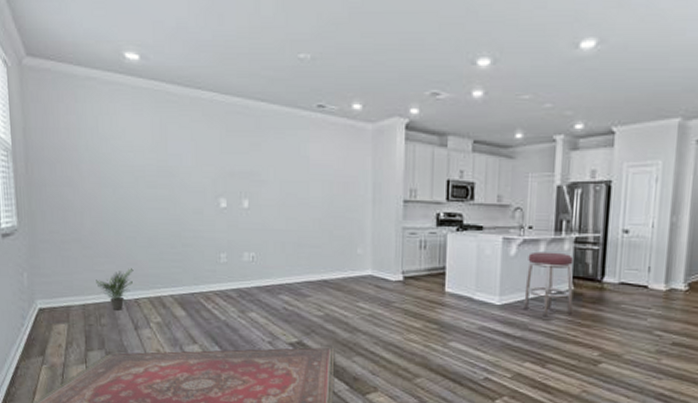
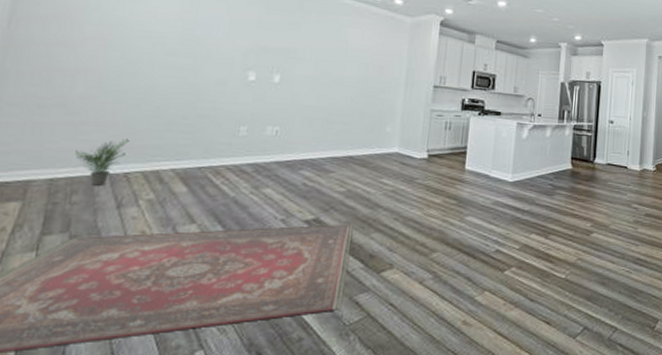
bar stool: present [524,251,574,317] -> none [532,135,573,193]

